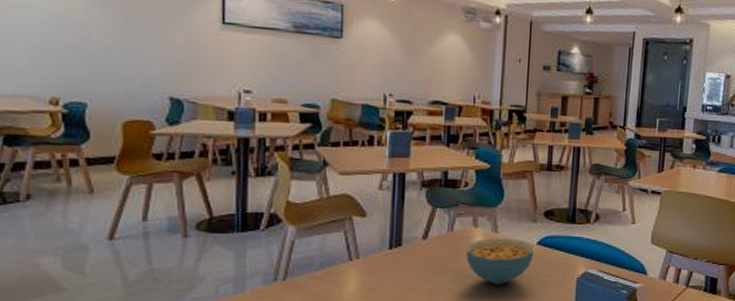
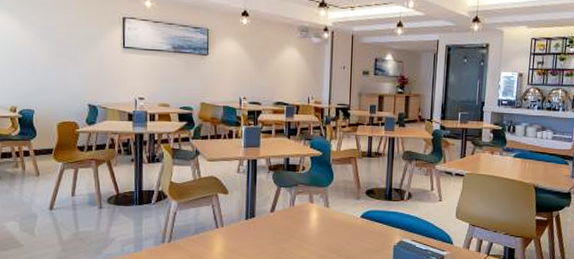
cereal bowl: present [466,238,535,284] -> none [304,212,359,249]

